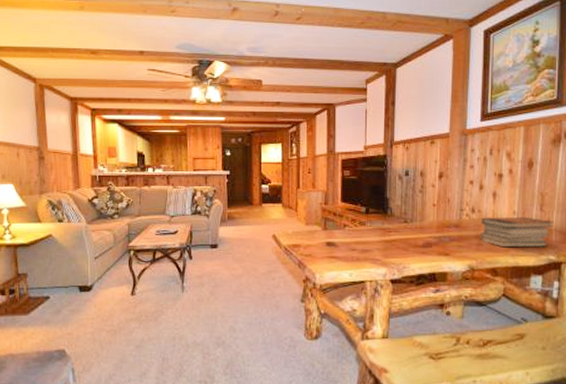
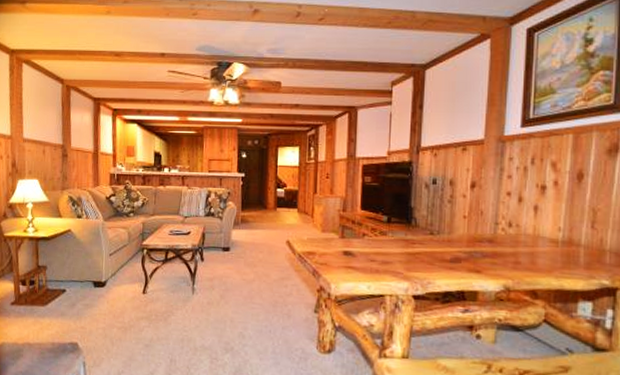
book stack: present [481,216,555,248] -> none [518,232,609,270]

